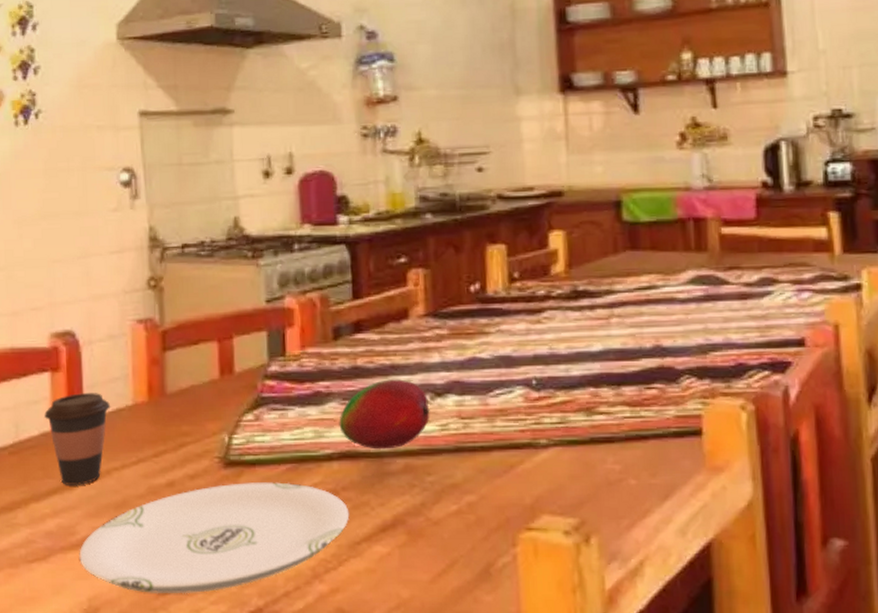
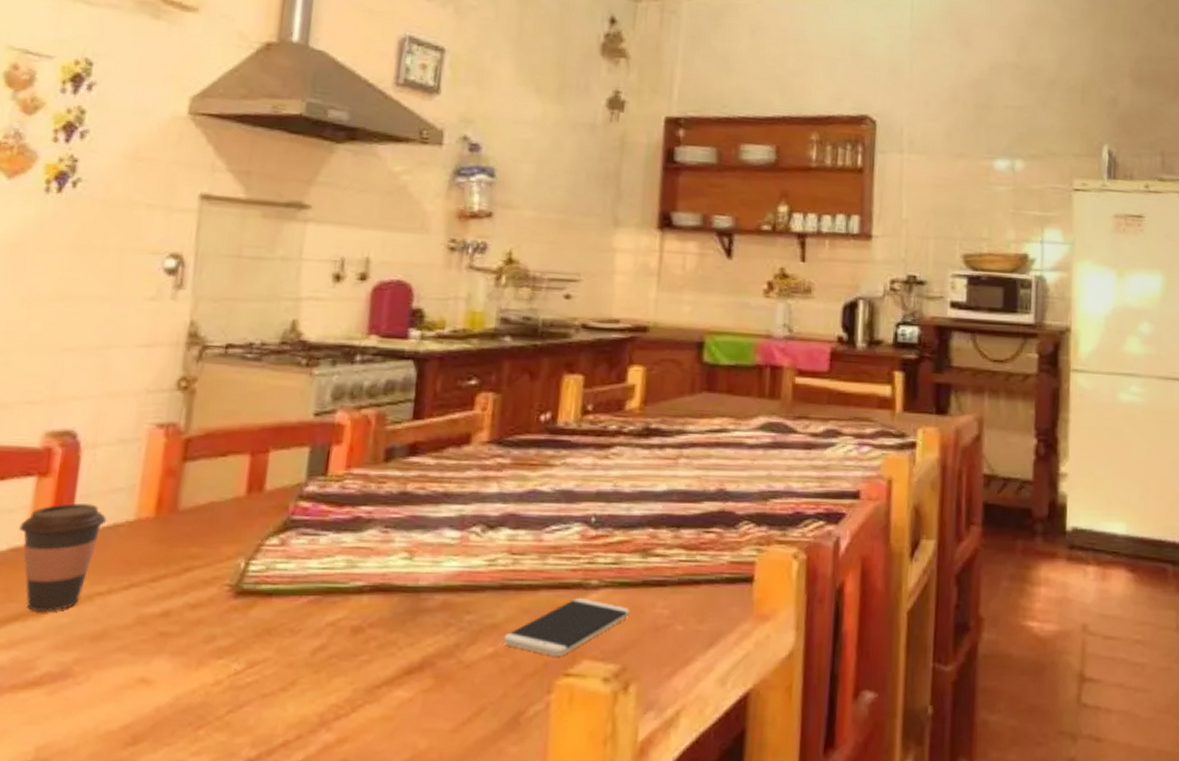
plate: present [79,482,350,594] -> none [33,615,373,743]
fruit: present [339,378,430,450] -> none [376,507,480,584]
smartphone: none [465,456,582,511] -> present [503,597,630,656]

